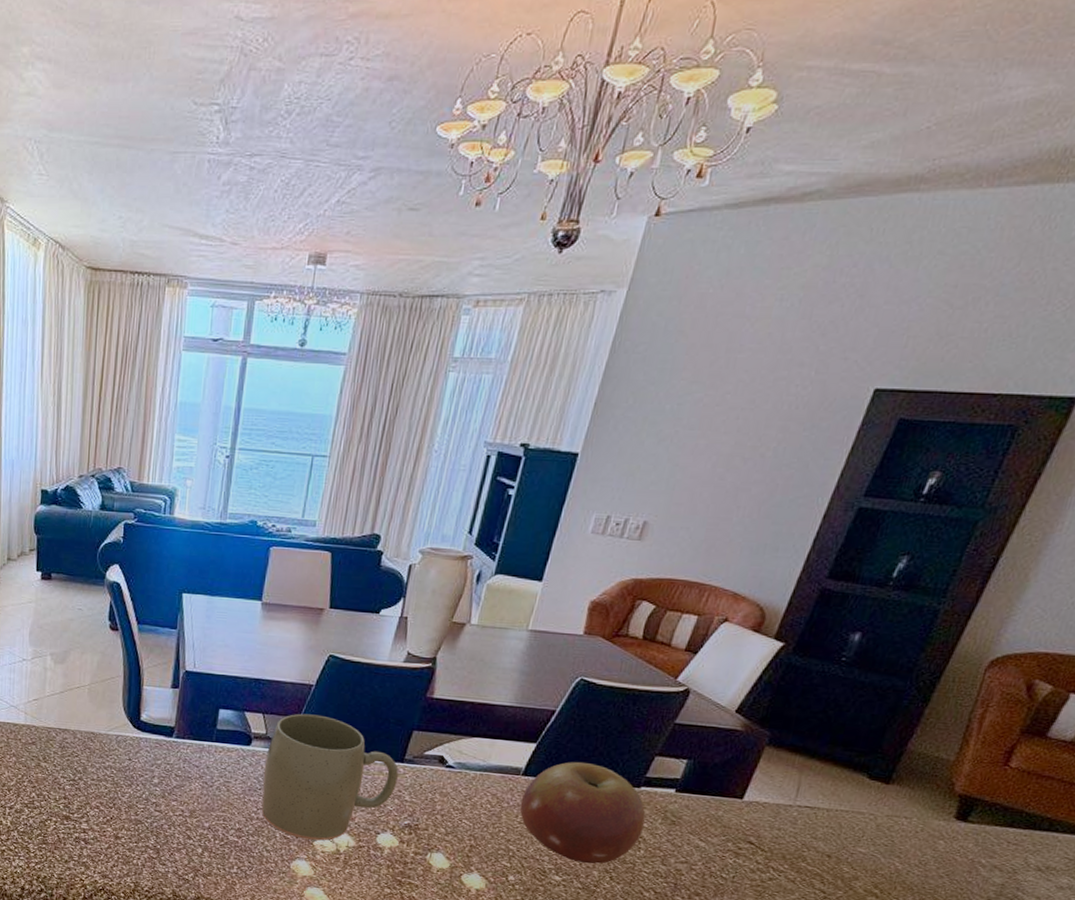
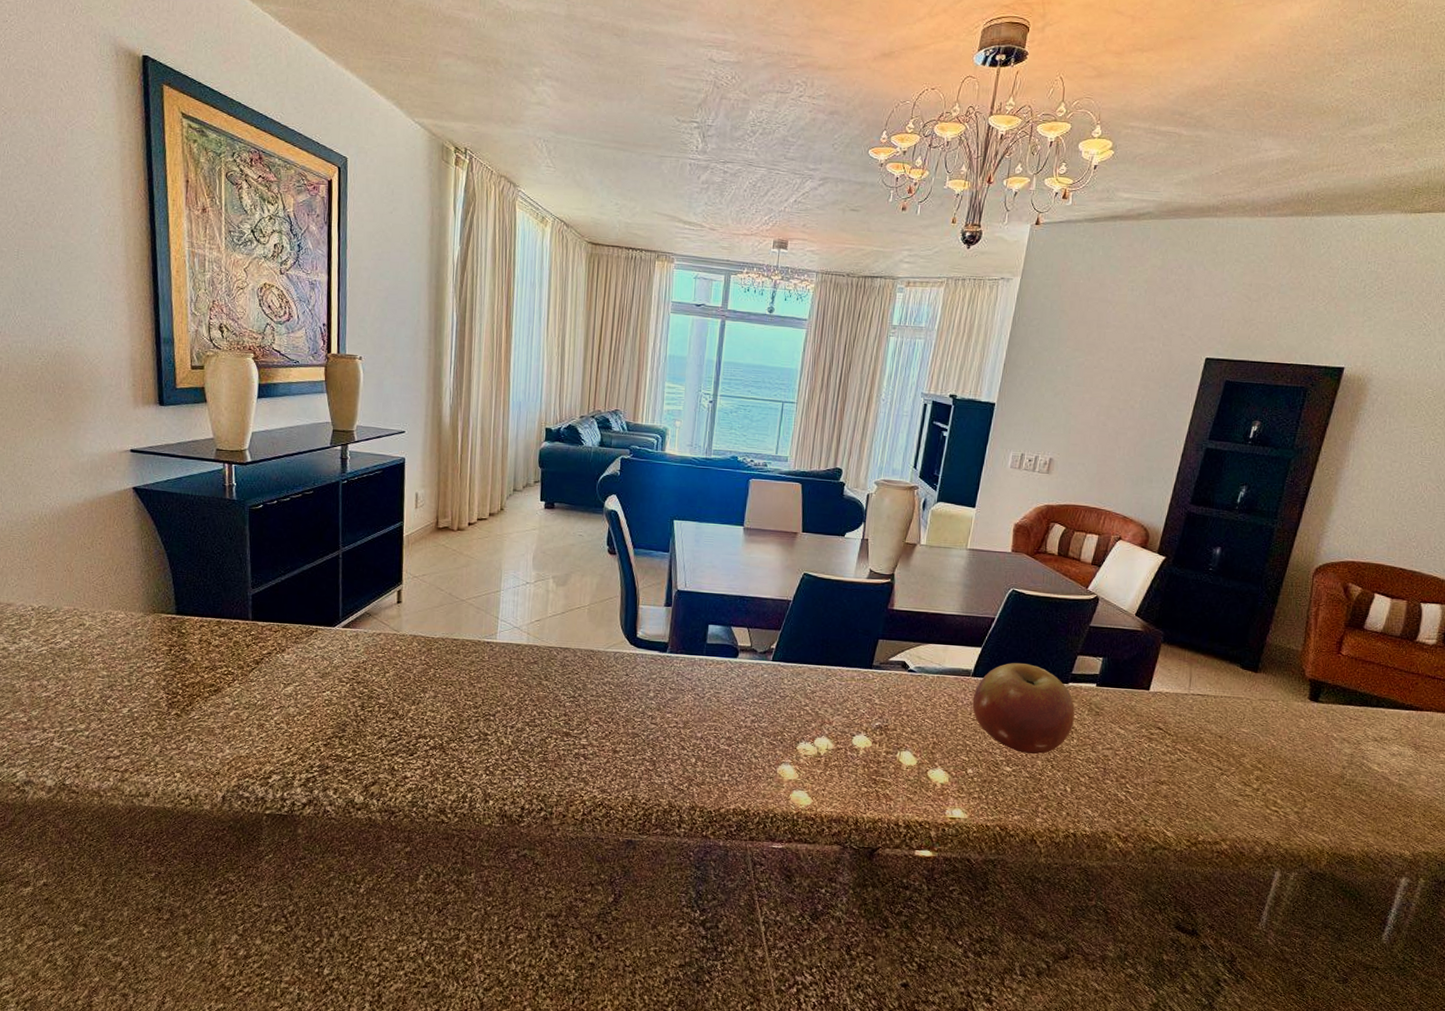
mug: present [261,713,399,841] -> none [749,627,868,745]

